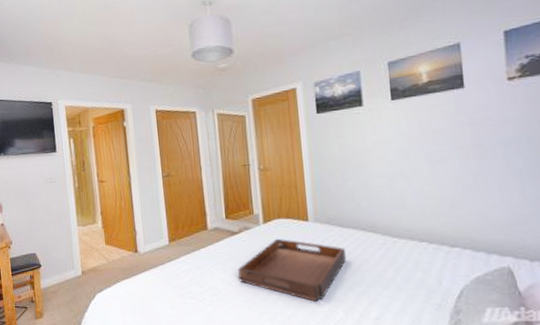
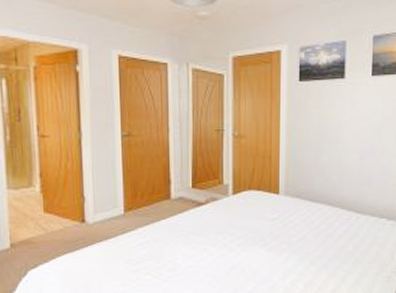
serving tray: present [238,238,346,302] -> none [201,210,311,276]

